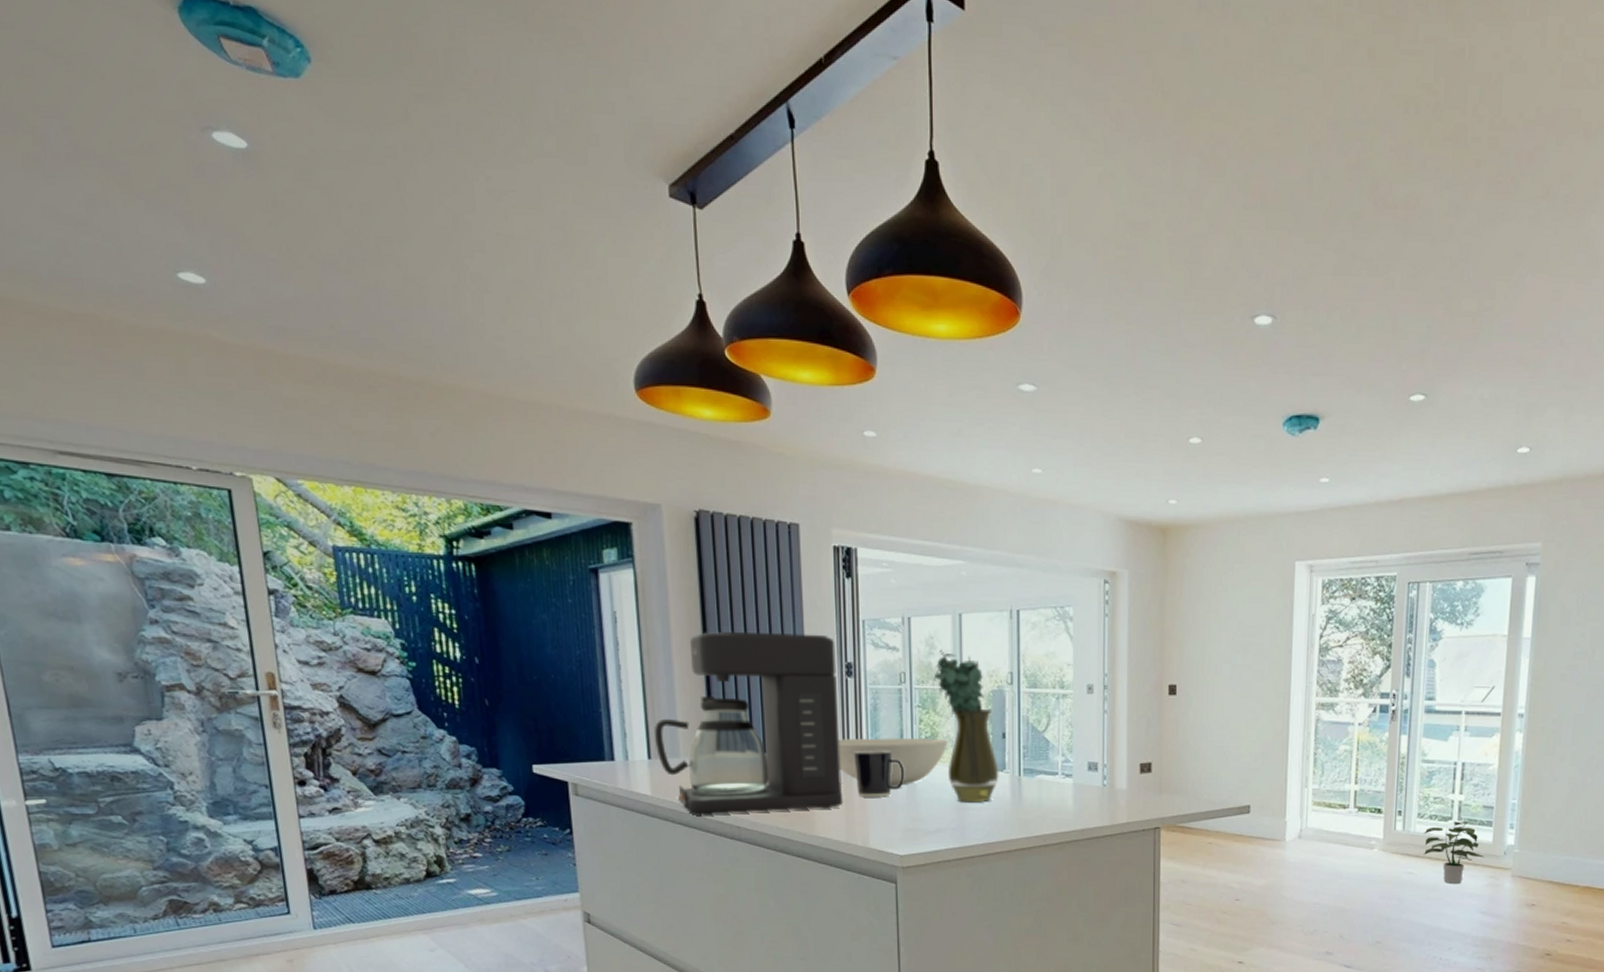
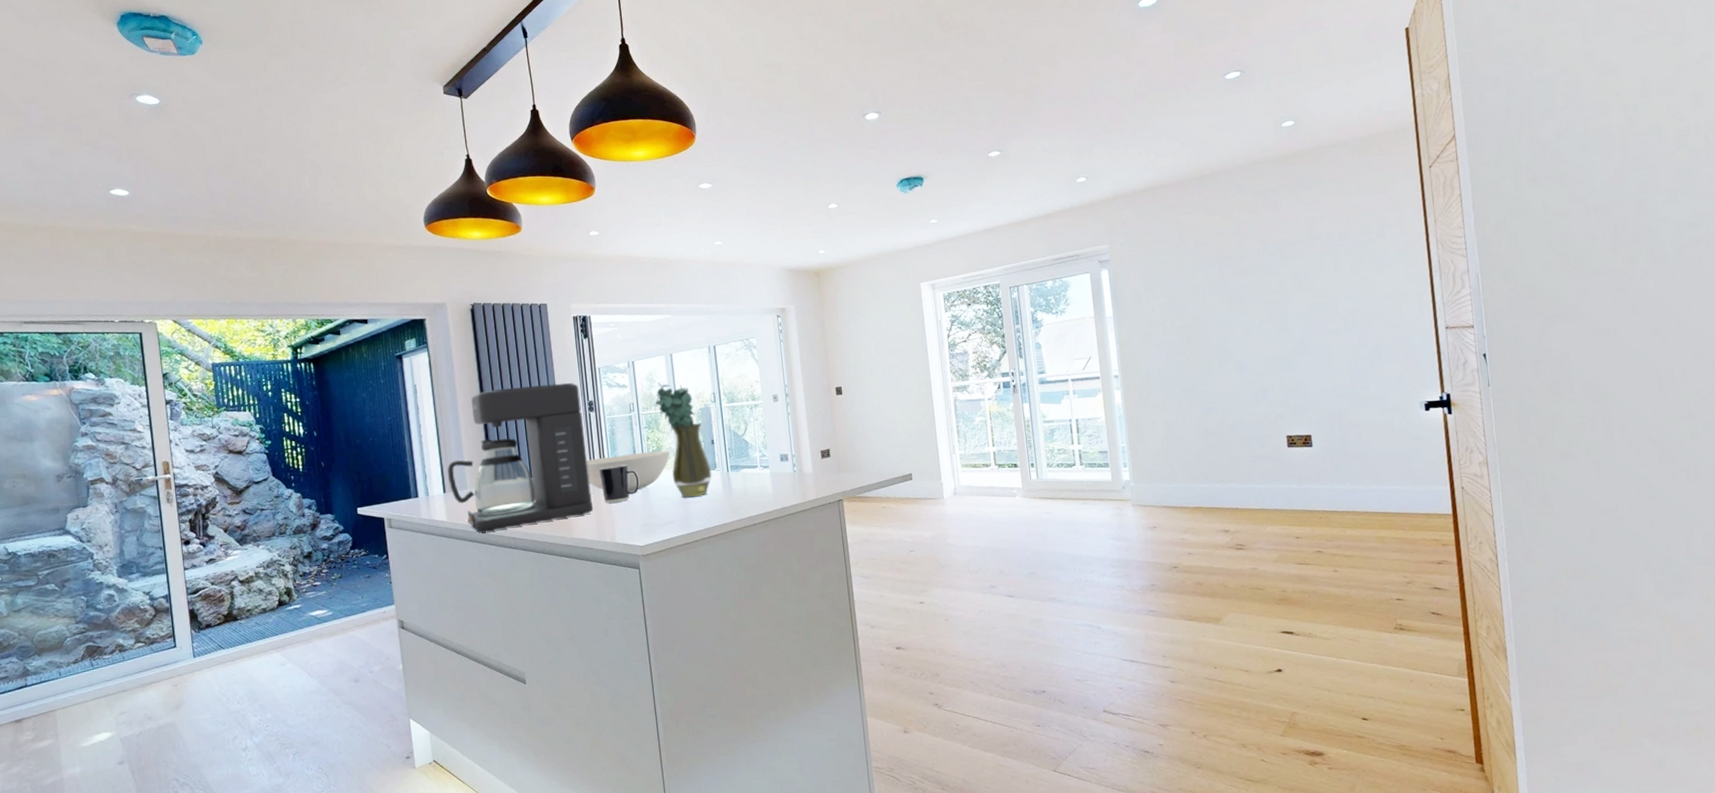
potted plant: present [1424,822,1484,885] -> none [1054,465,1107,519]

